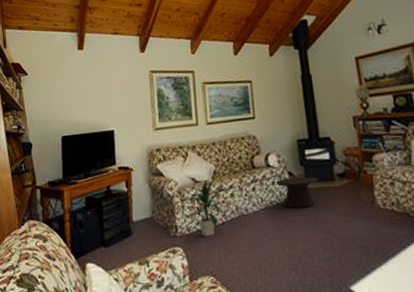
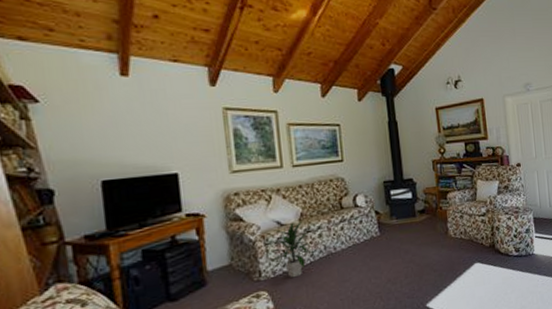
side table: present [275,176,318,208] -> none [363,214,402,244]

